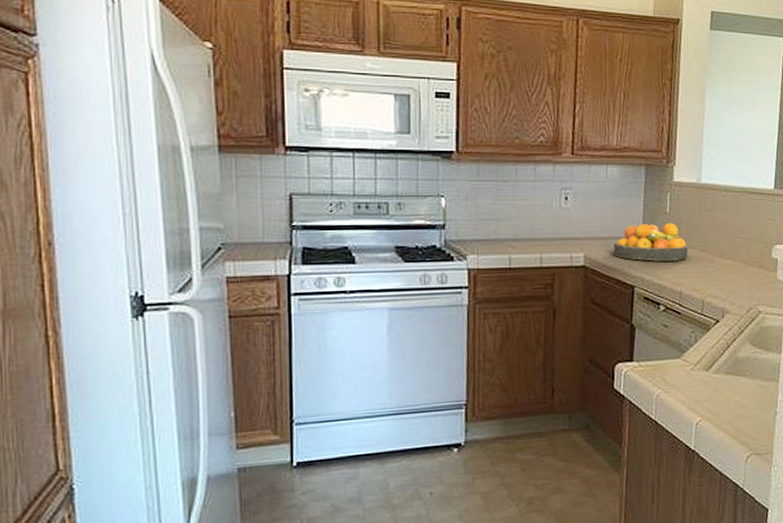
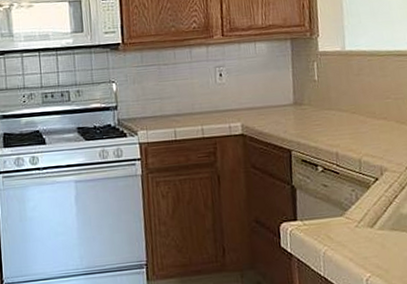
fruit bowl: present [613,222,689,262] -> none [267,89,340,126]

